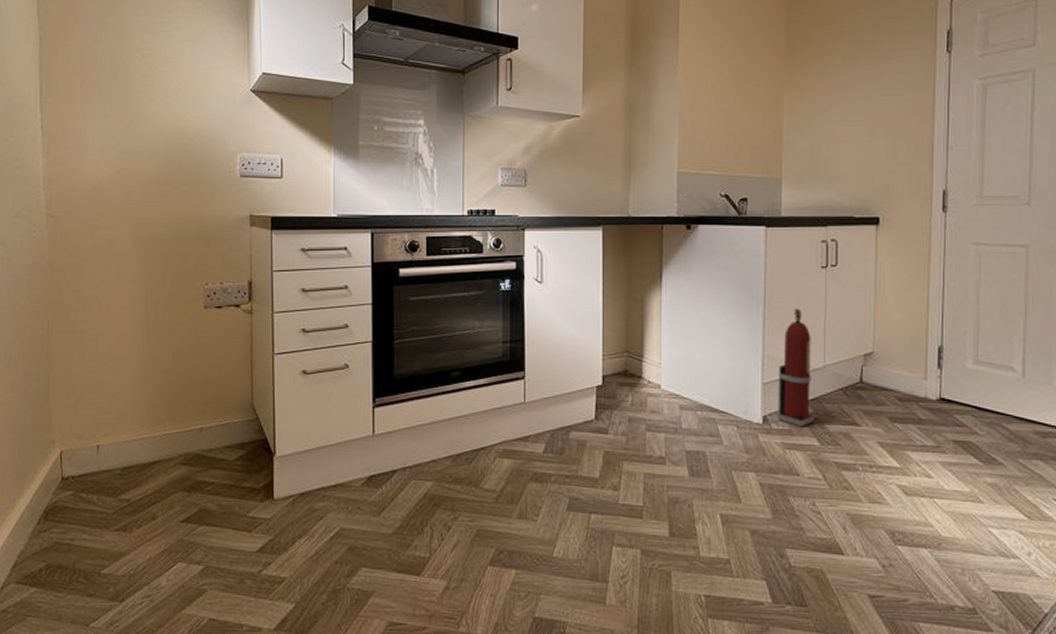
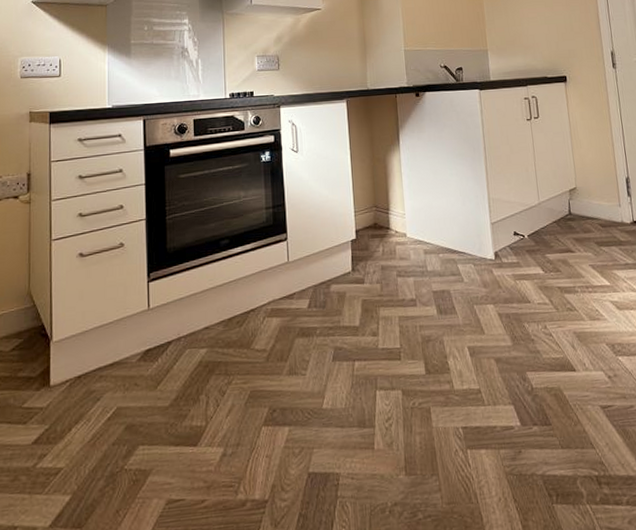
fire extinguisher: present [777,308,814,427] -> none [503,155,537,259]

